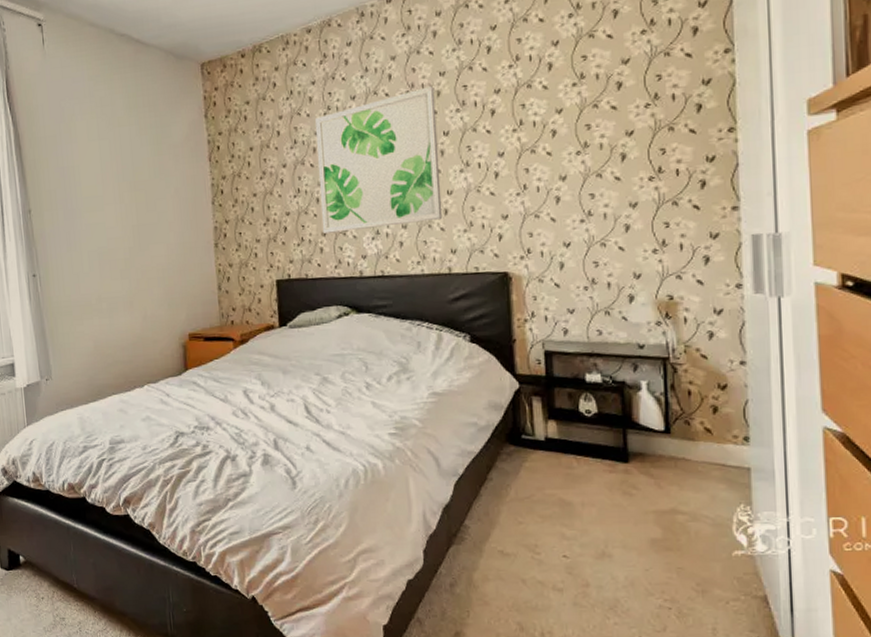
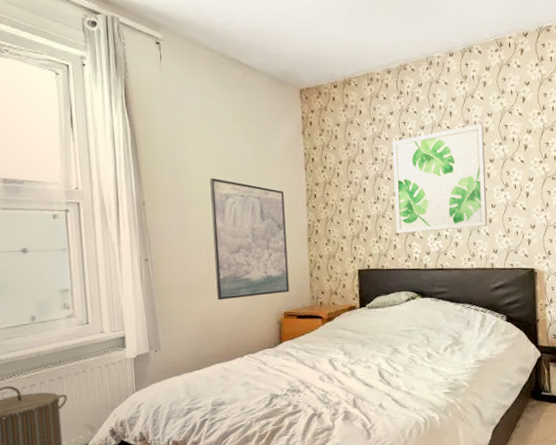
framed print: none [100,177,195,321] -> present [210,178,290,300]

